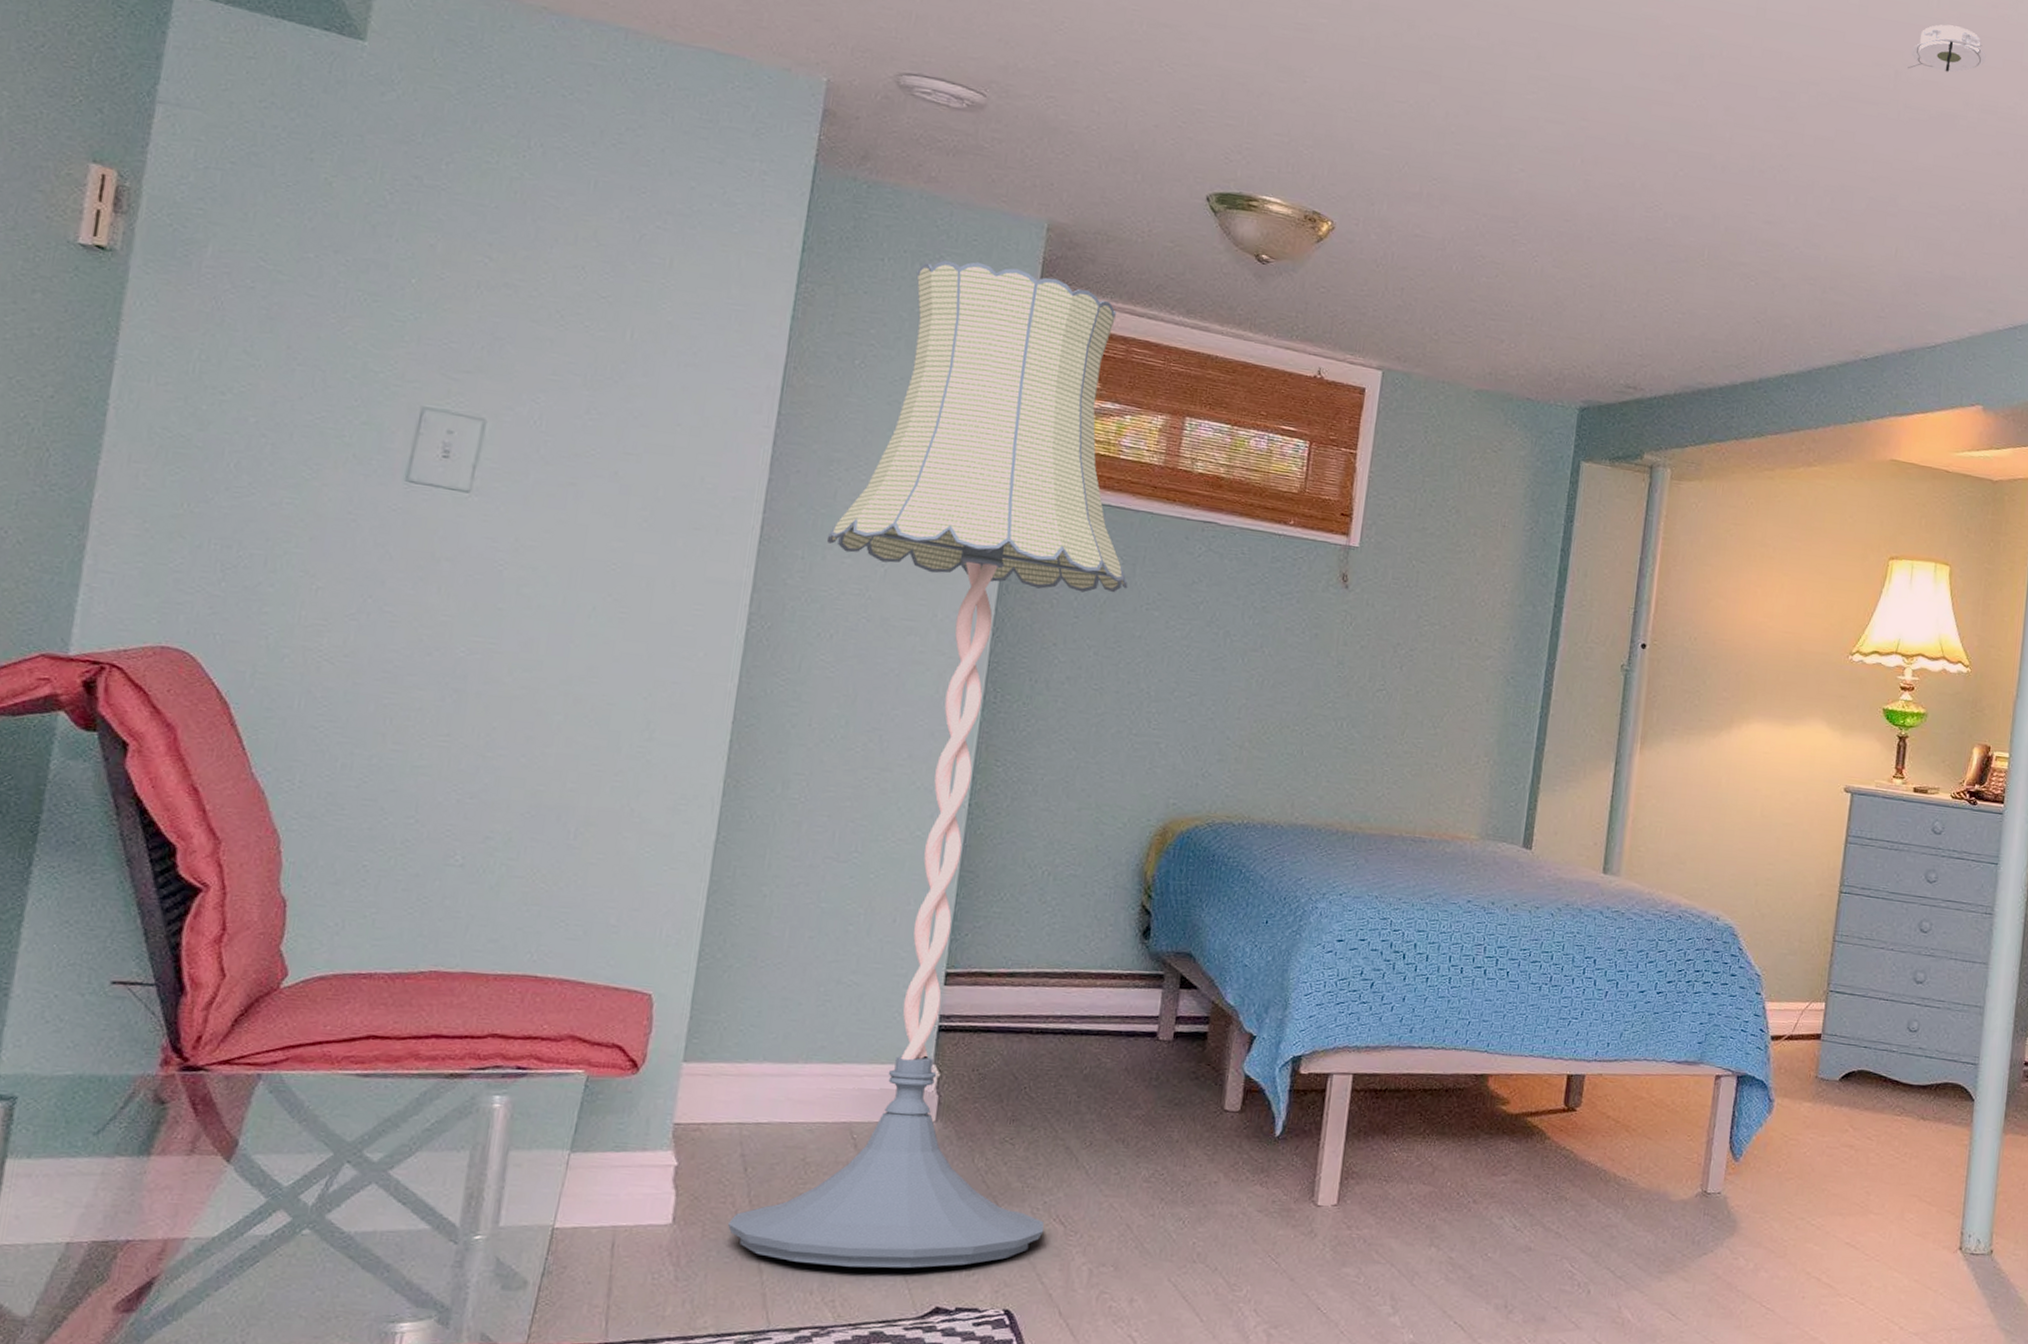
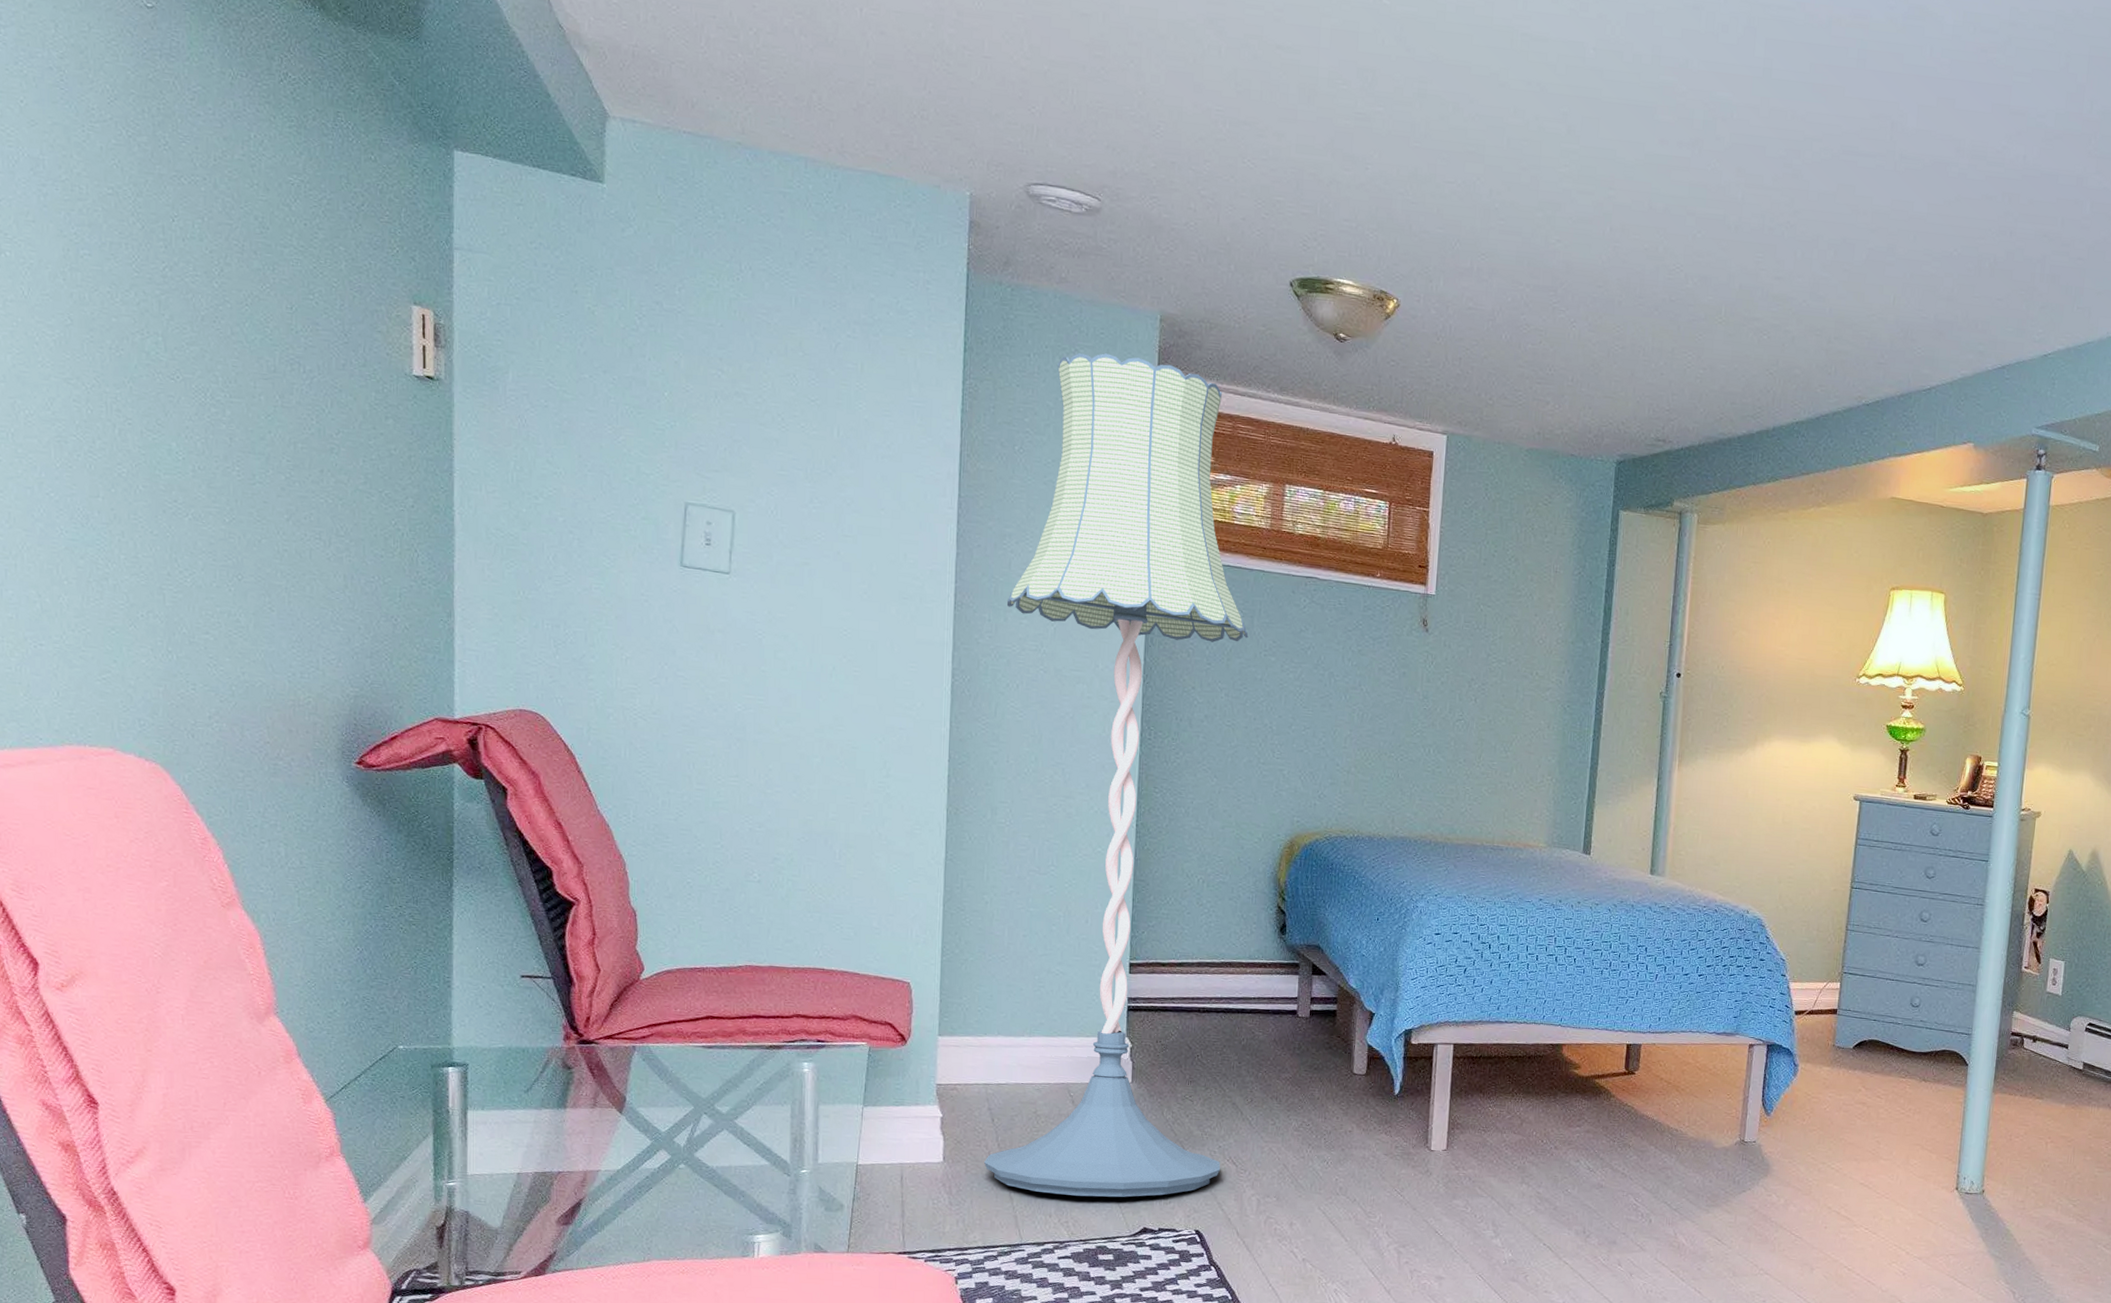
smoke detector: present [1906,24,1986,73] -> none [1902,72,1976,120]

